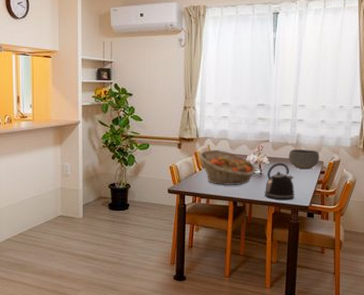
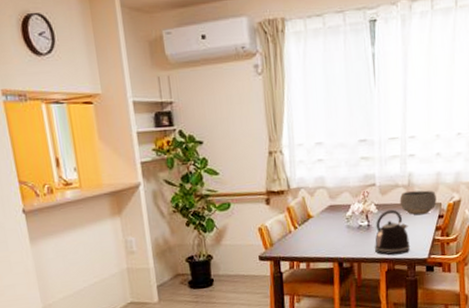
fruit basket: present [198,149,257,185] -> none [292,201,363,245]

